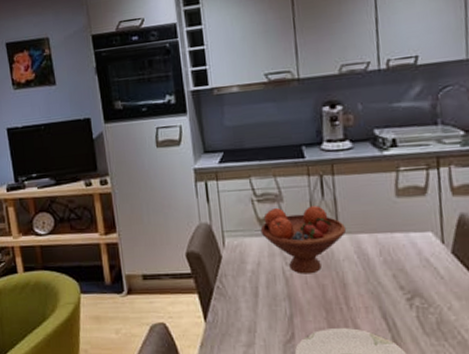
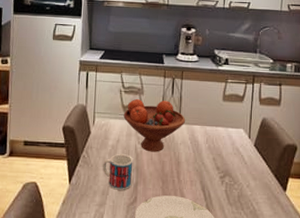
mug: none [243,280,285,326] -> present [103,154,133,190]

